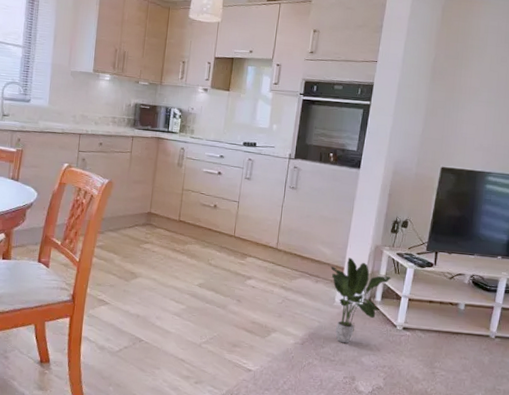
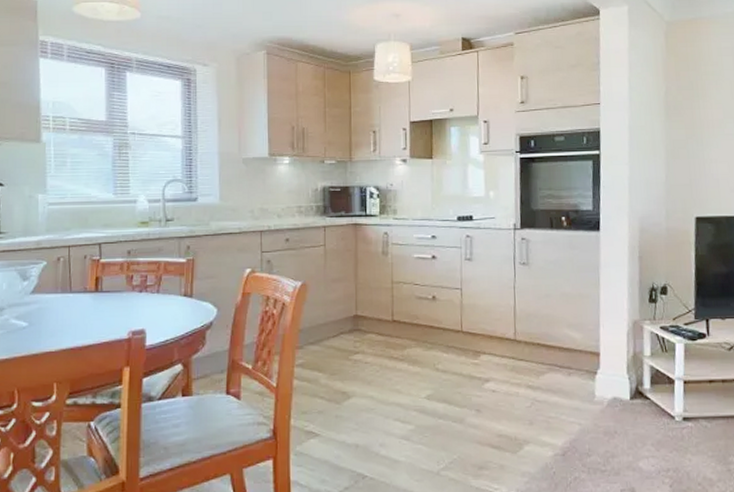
potted plant: present [331,257,392,344] -> none [584,339,659,447]

